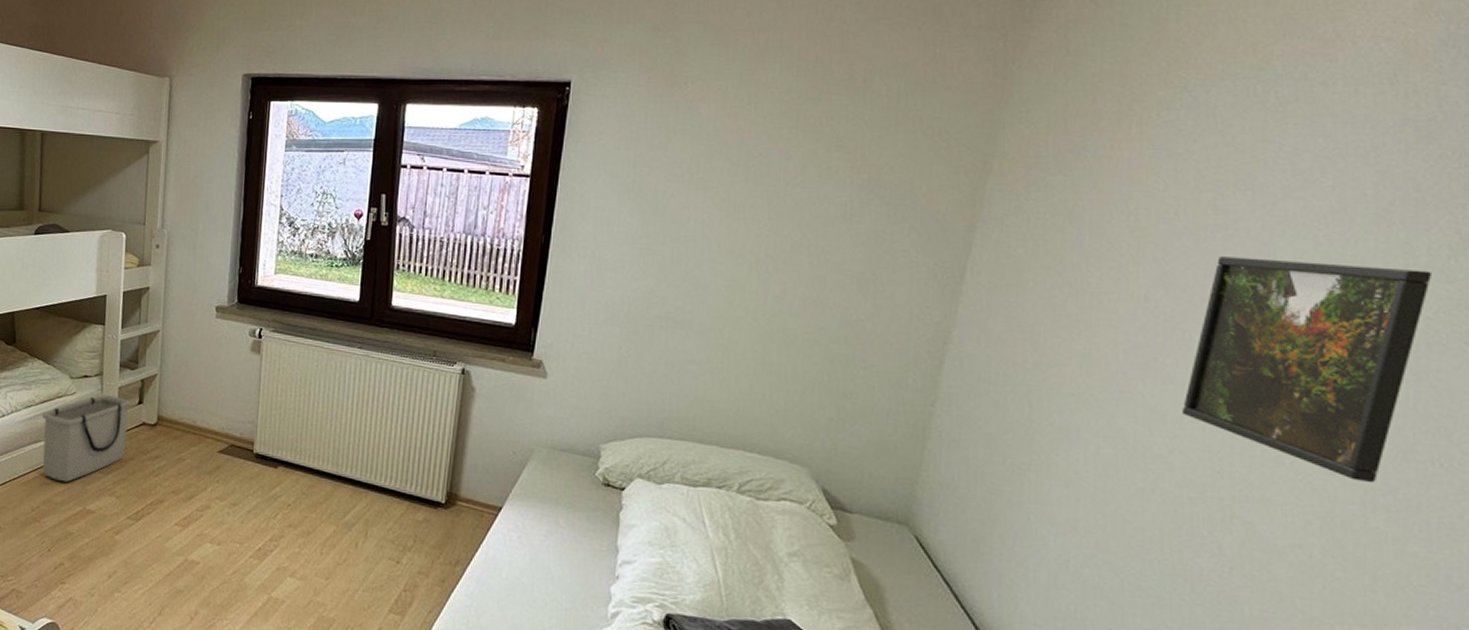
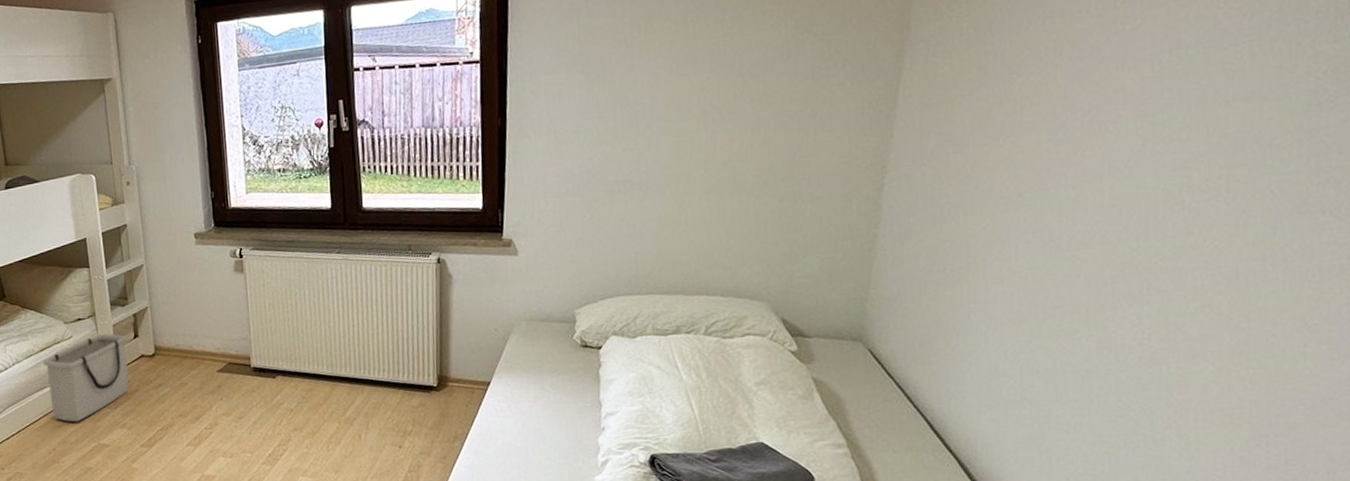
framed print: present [1183,256,1431,484] -> none [1101,33,1320,239]

